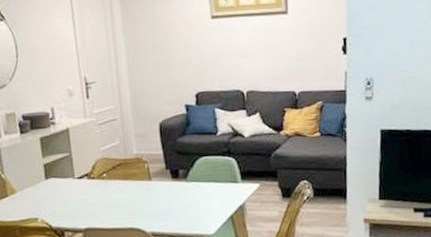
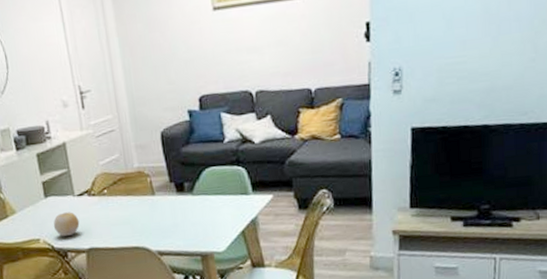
fruit: none [52,193,78,216] -> present [53,212,80,236]

